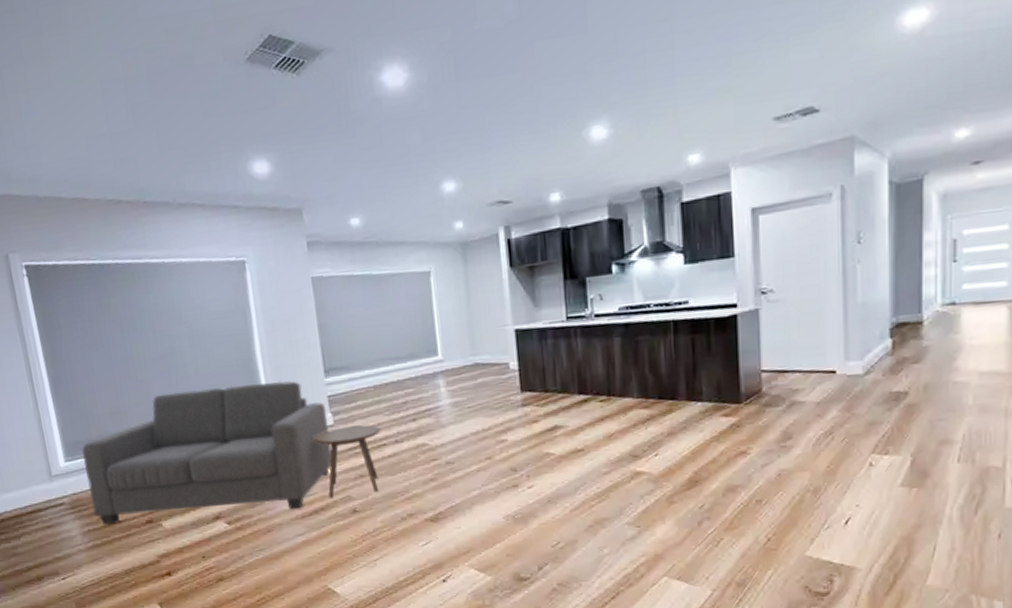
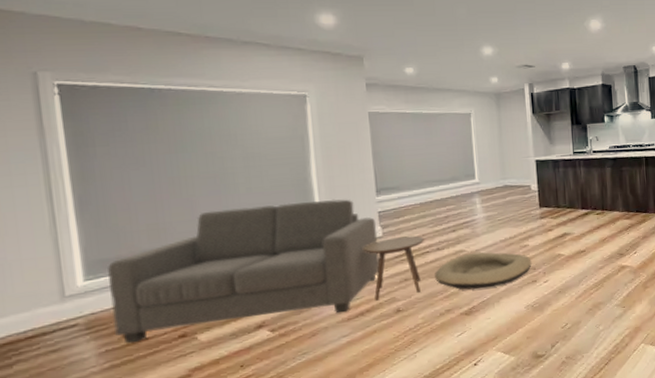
dog bed: none [394,446,512,493] -> present [435,252,532,290]

